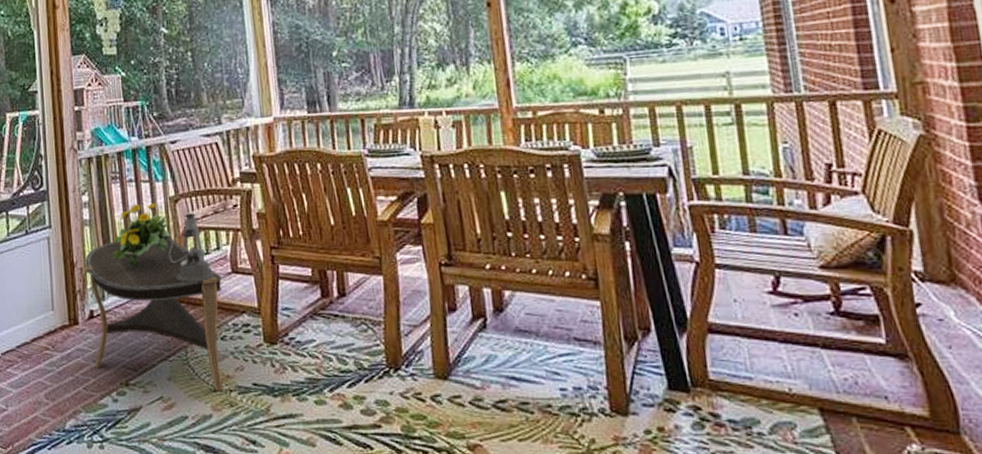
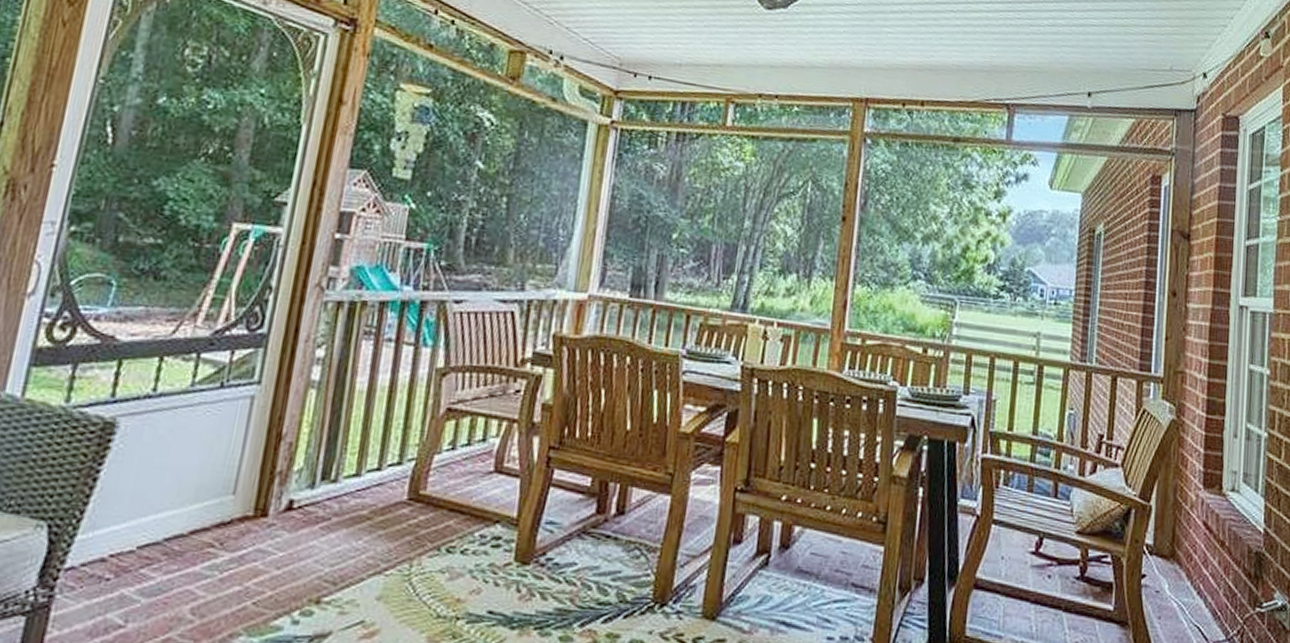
coffee table: present [84,236,223,391] -> none [277,413,481,618]
flowering plant: present [113,203,172,268] -> none [340,370,428,451]
lantern: present [168,209,215,283] -> none [417,387,472,480]

